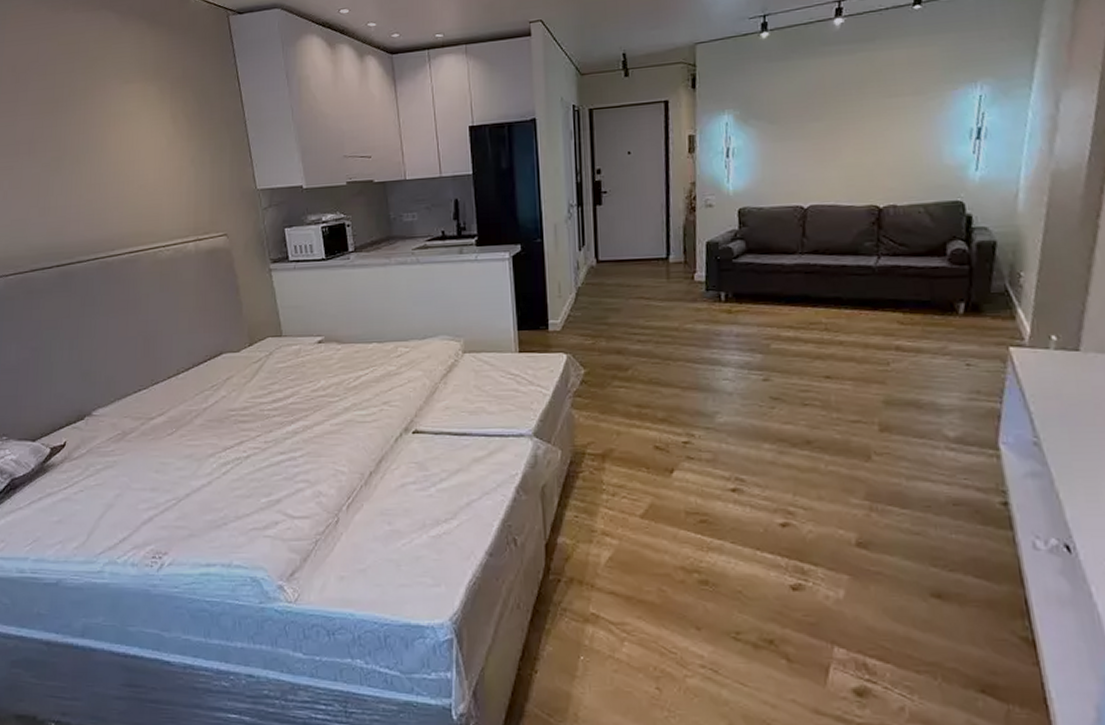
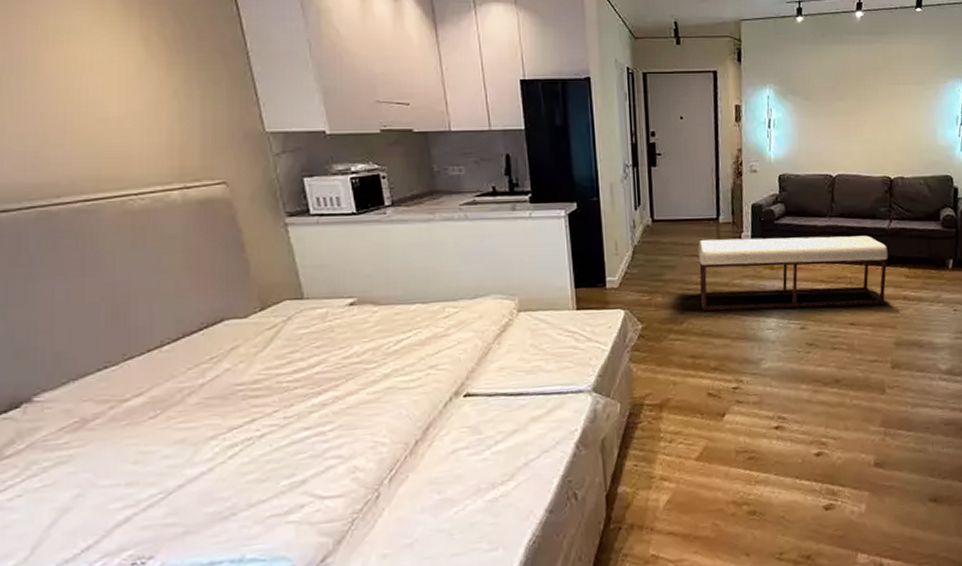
bench: none [645,274,876,358] -> present [698,235,888,311]

